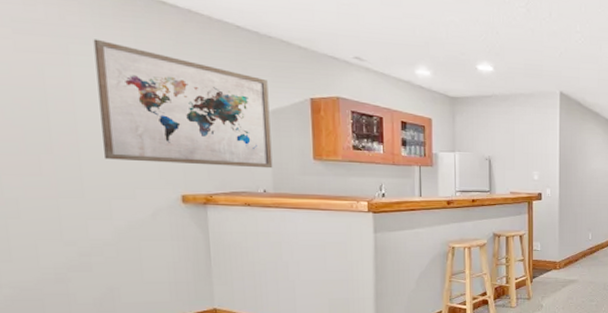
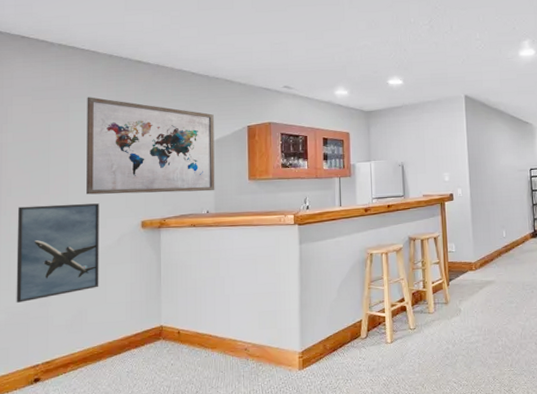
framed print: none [11,166,133,277] -> present [16,203,99,303]

